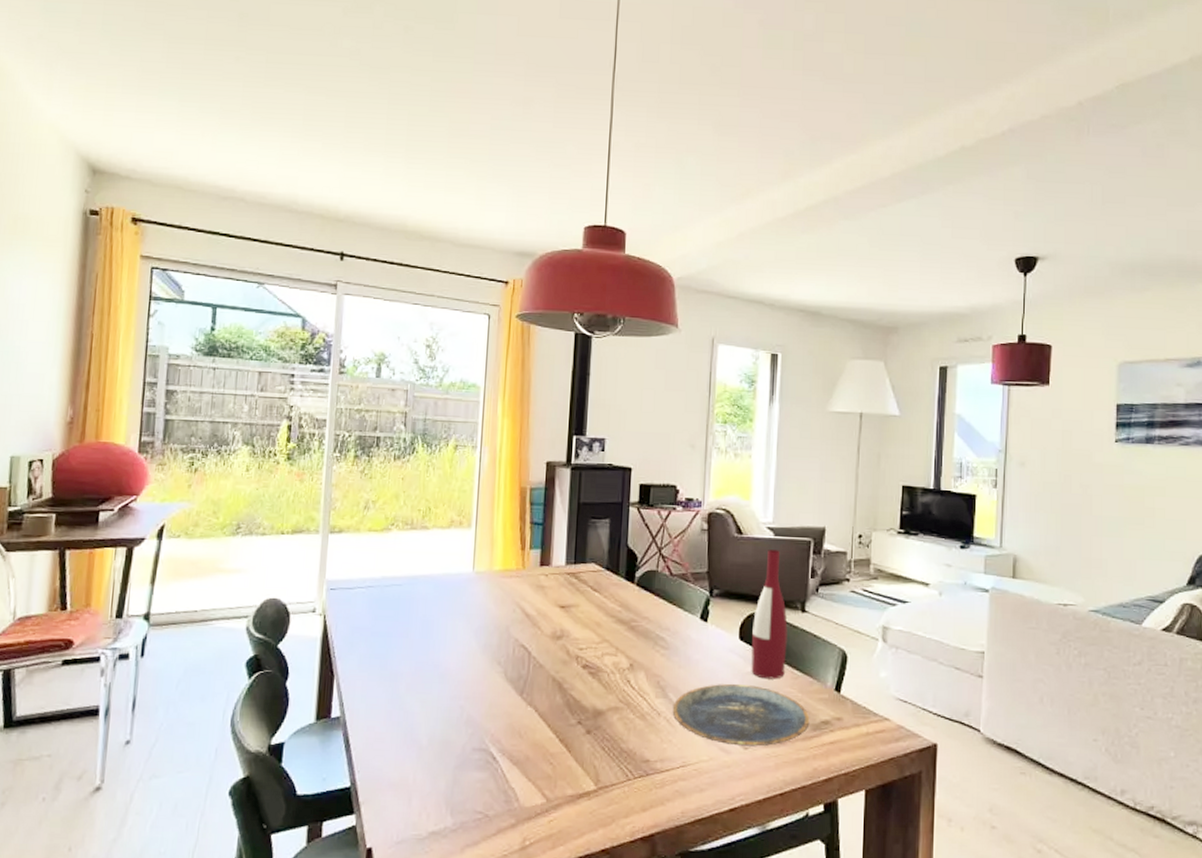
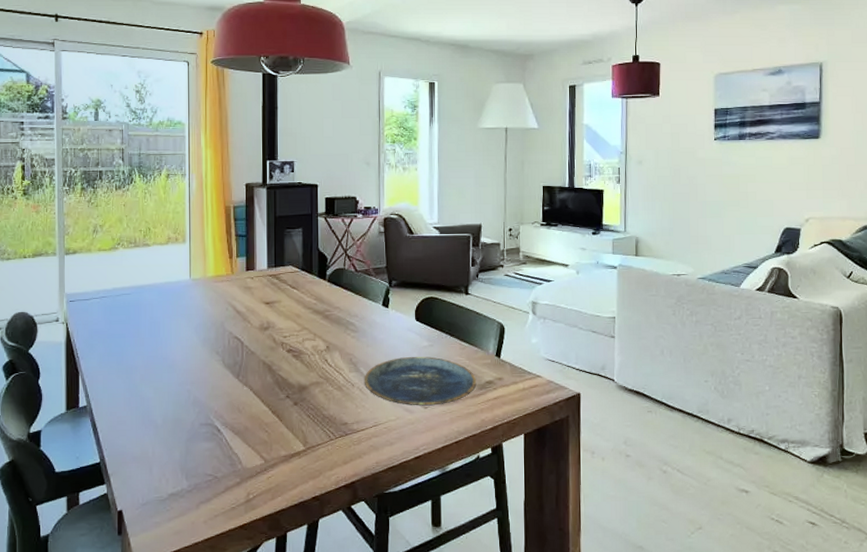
wine bottle: present [751,550,788,679] -> none [426,245,455,351]

